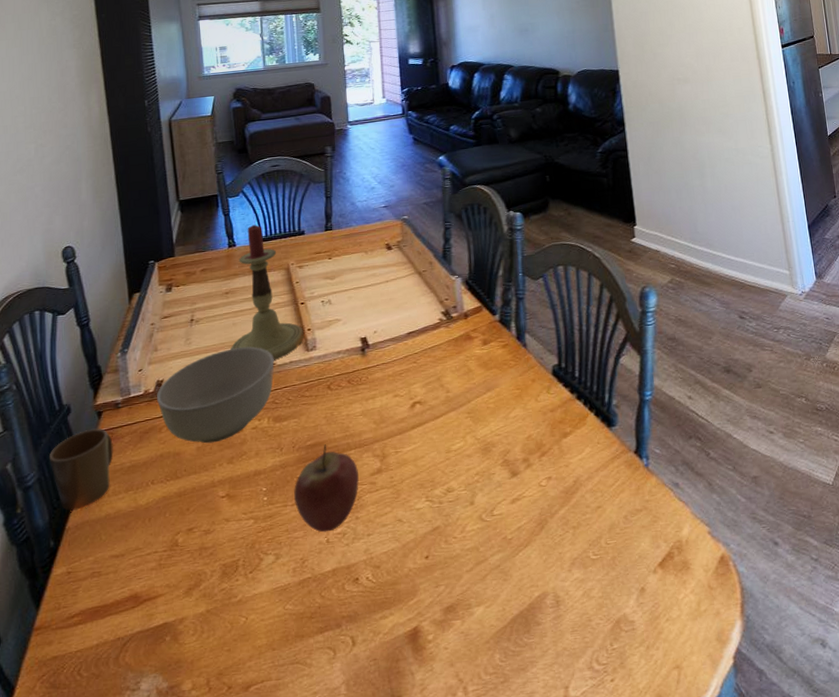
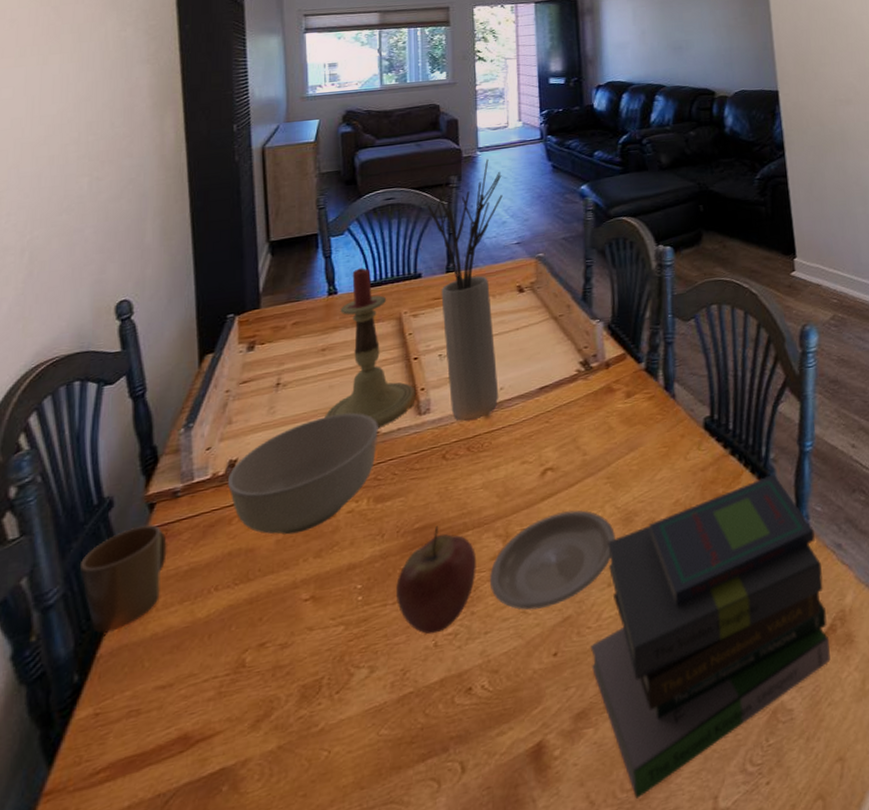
vase: none [307,131,374,359] -> present [427,159,503,422]
plate: none [370,438,476,519] -> present [489,510,615,610]
books: none [457,418,669,681] -> present [591,474,831,799]

